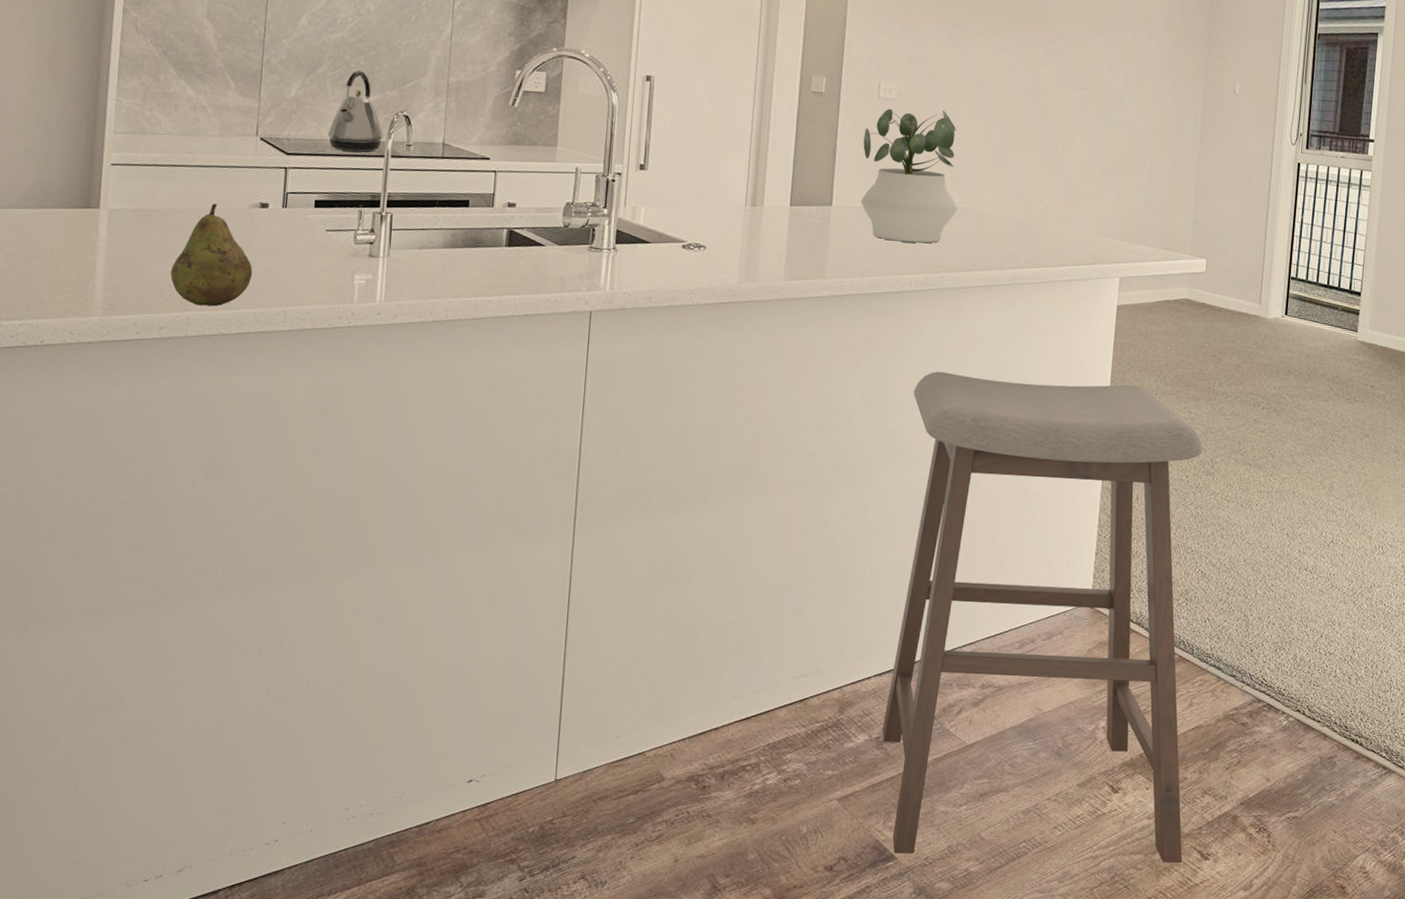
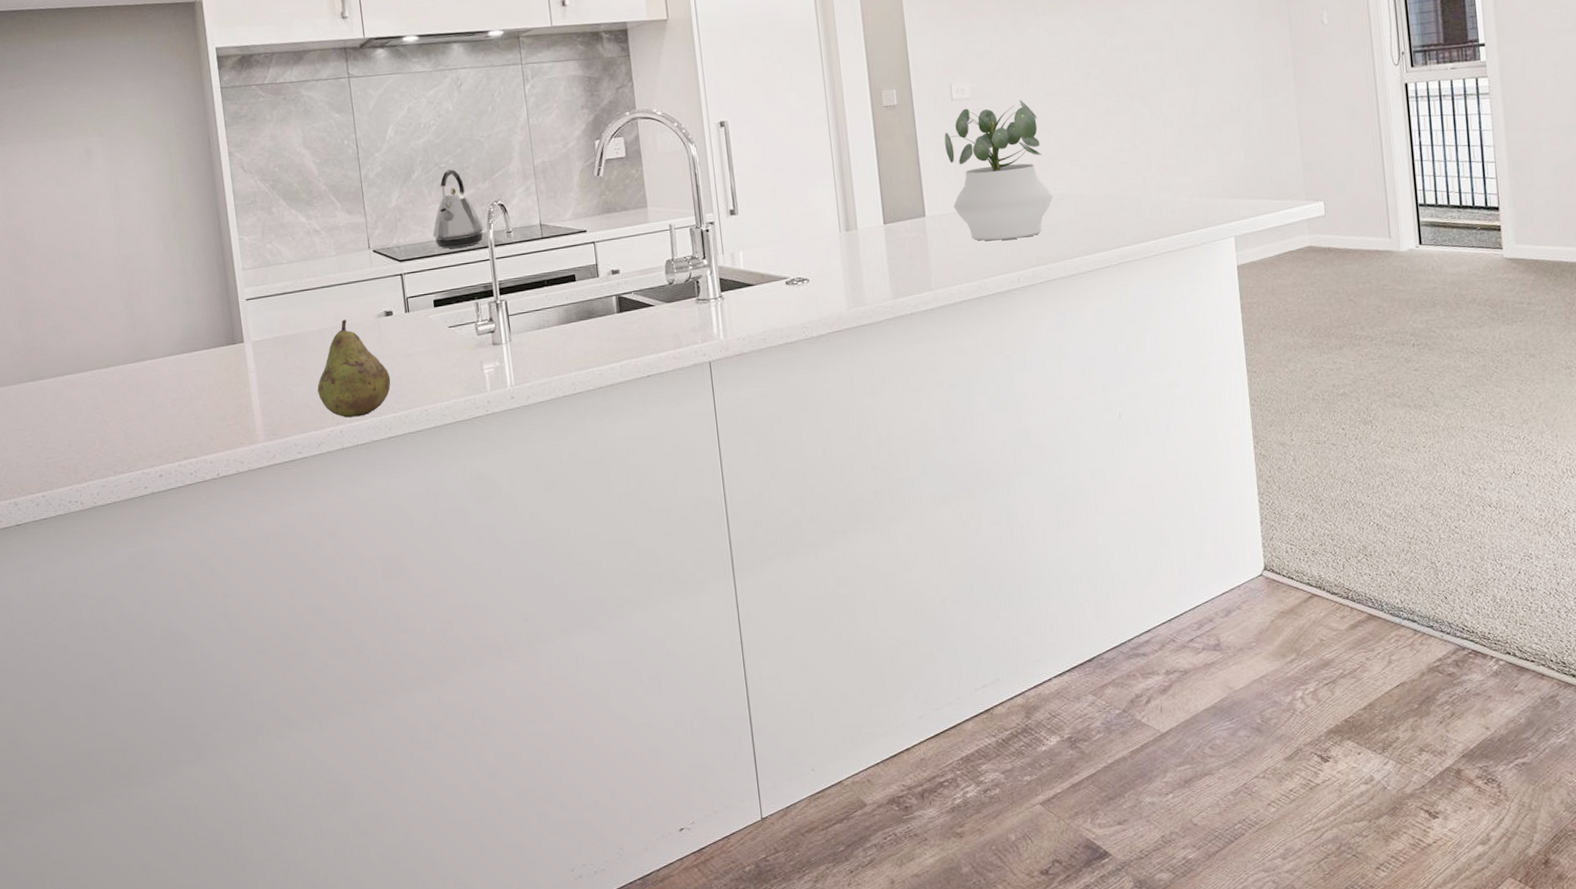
bar stool: present [882,371,1203,864] -> none [1041,344,1410,850]

